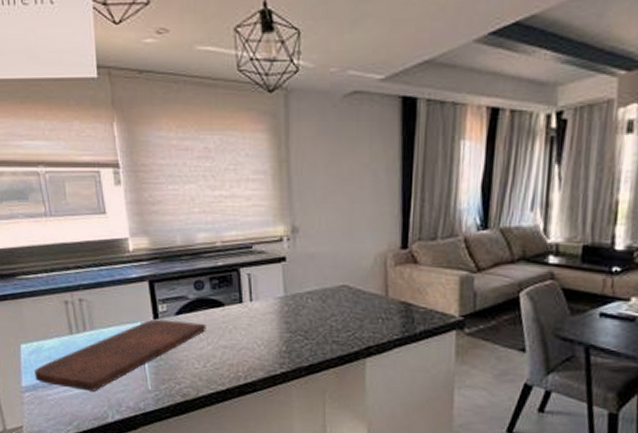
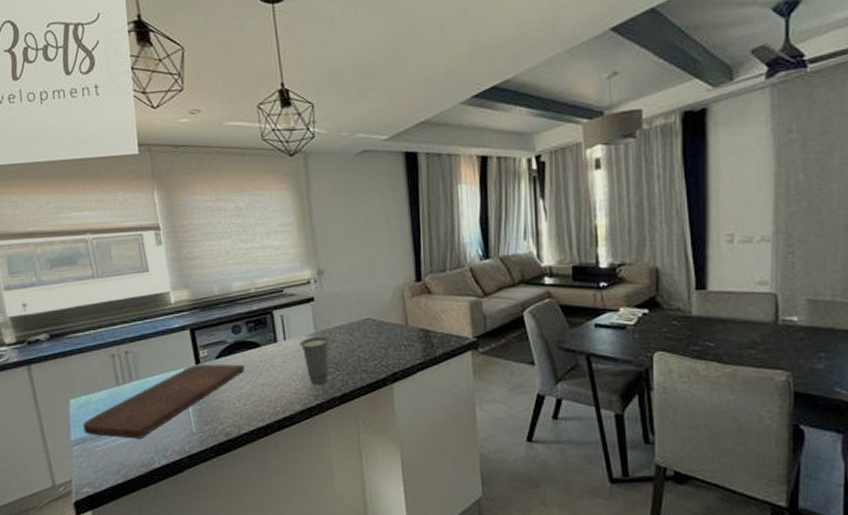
cup: none [267,300,301,353] -> present [299,336,330,385]

